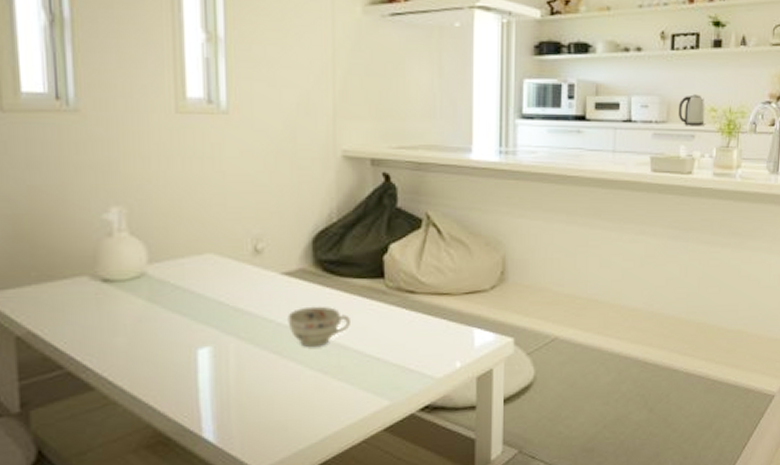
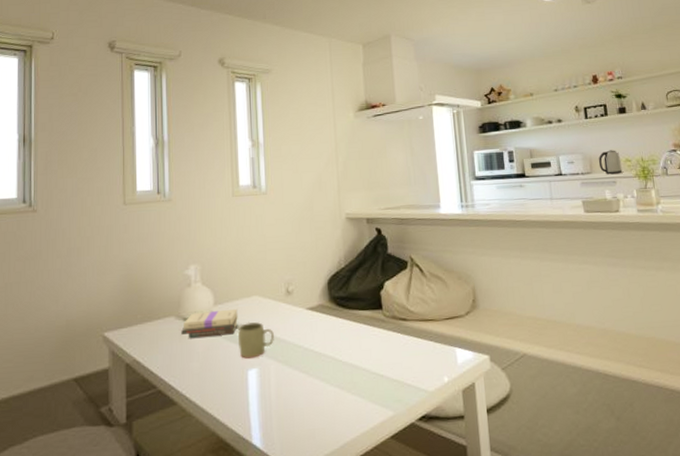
books: none [99,269,184,307] -> present [181,308,238,339]
mug: none [182,288,235,334] -> present [237,322,274,359]
teacup: present [288,306,350,347] -> none [312,333,359,367]

